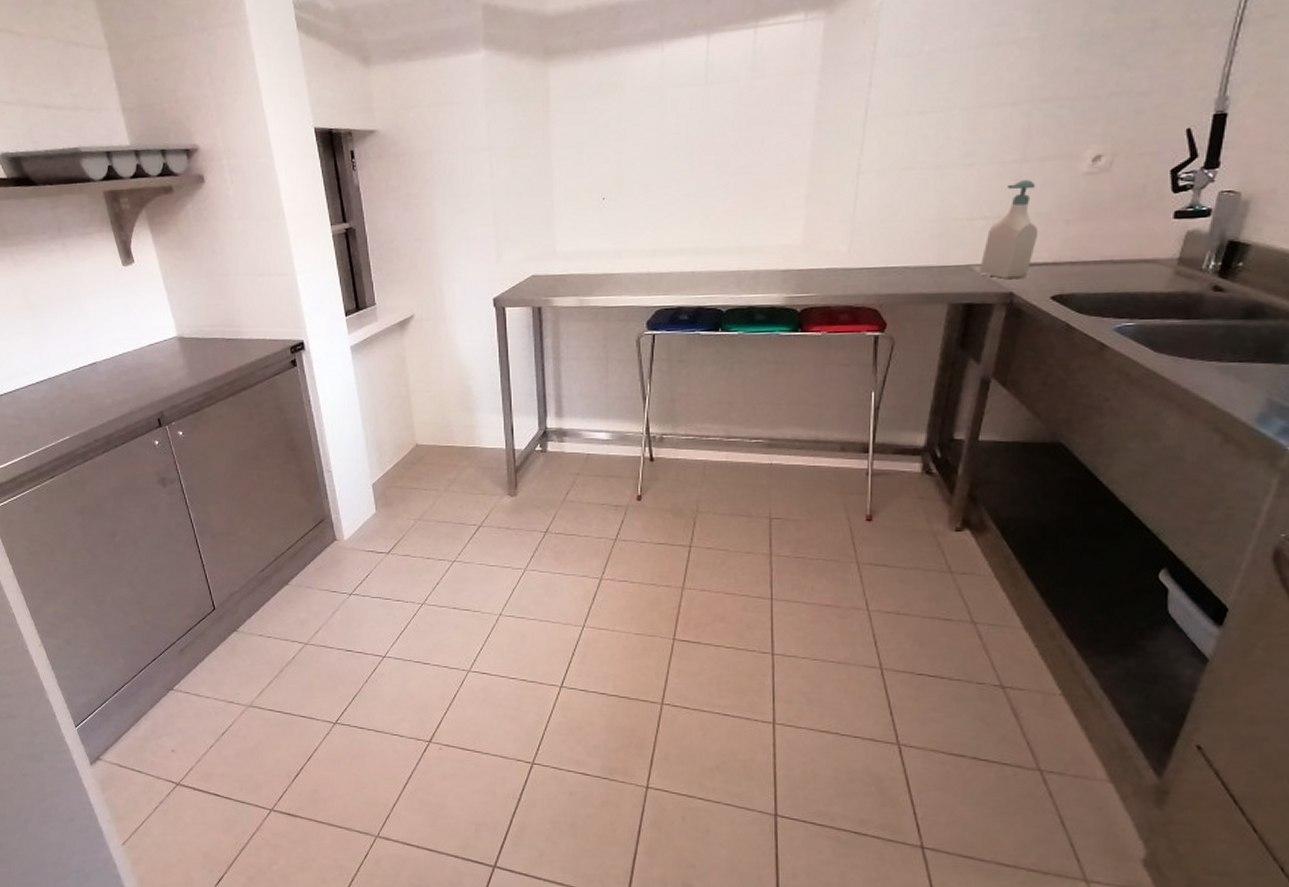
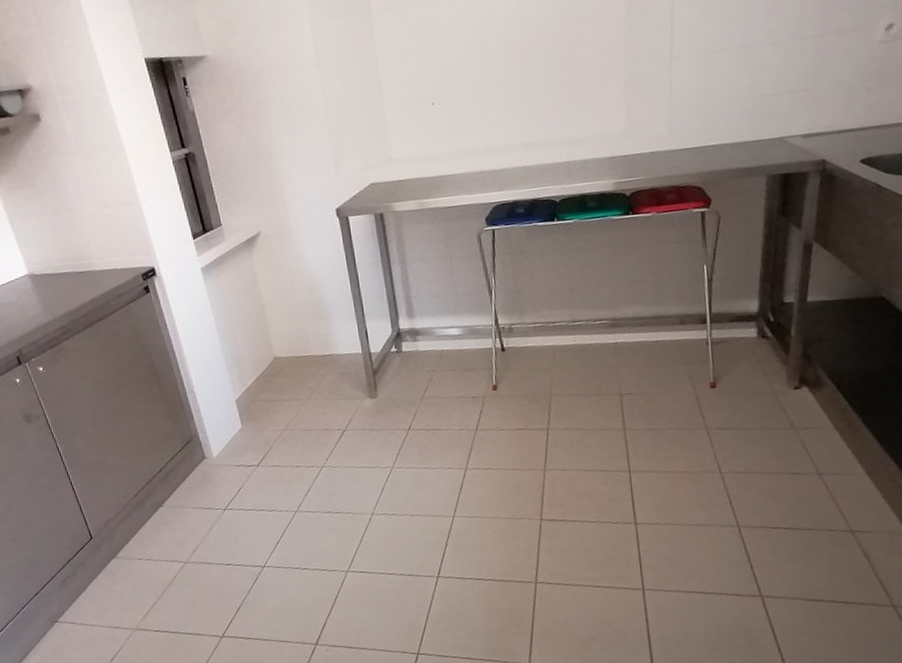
soap bottle: present [979,180,1039,279] -> none [791,52,843,148]

